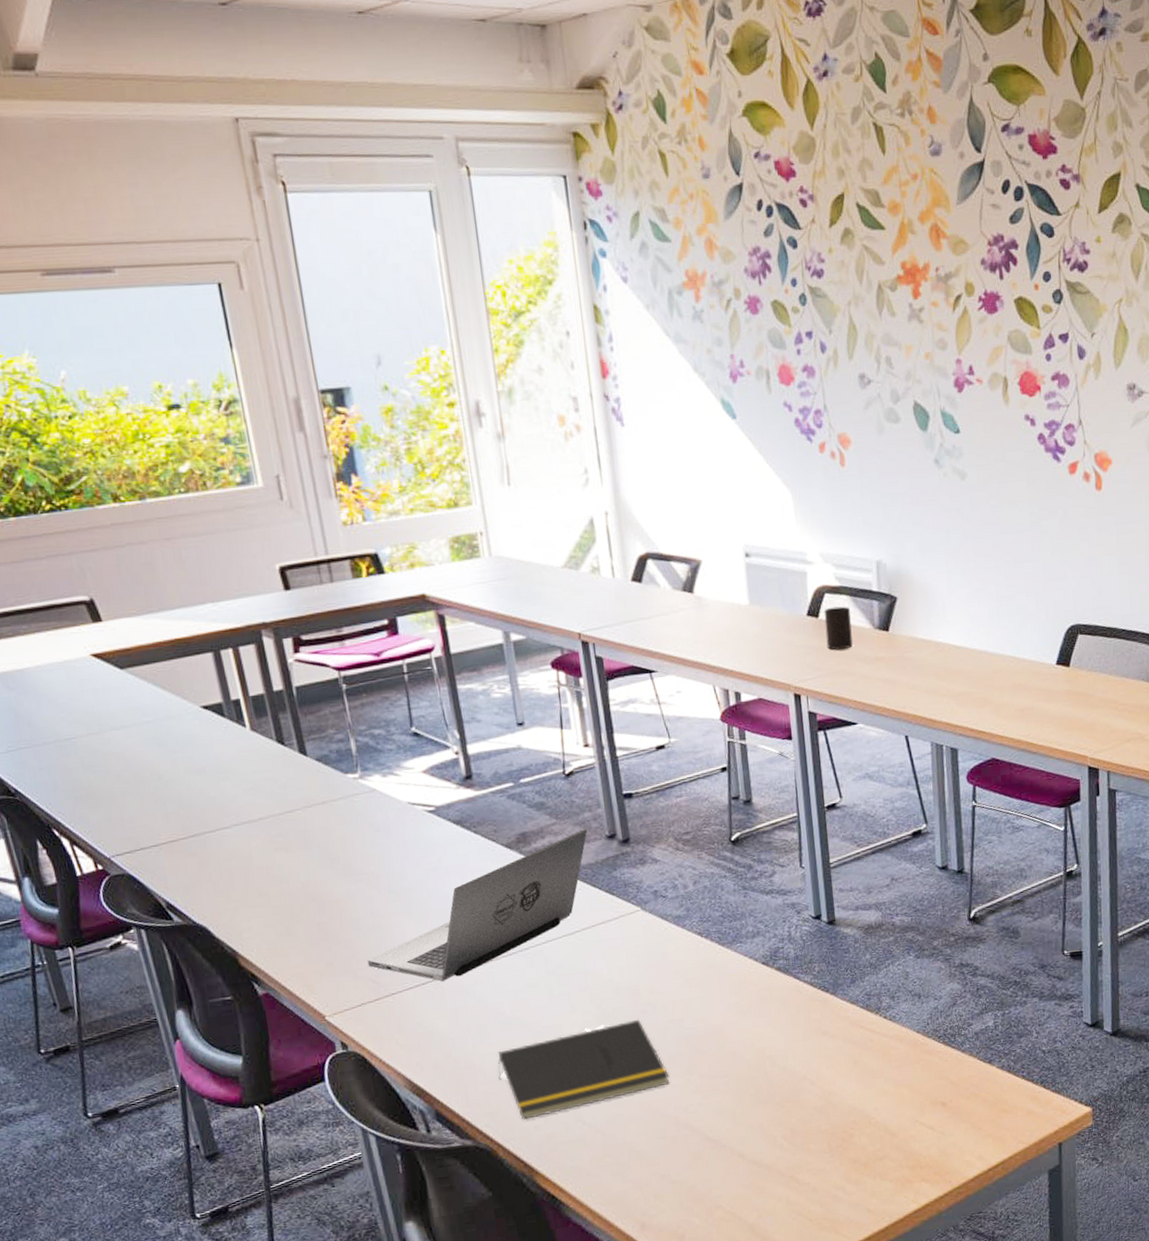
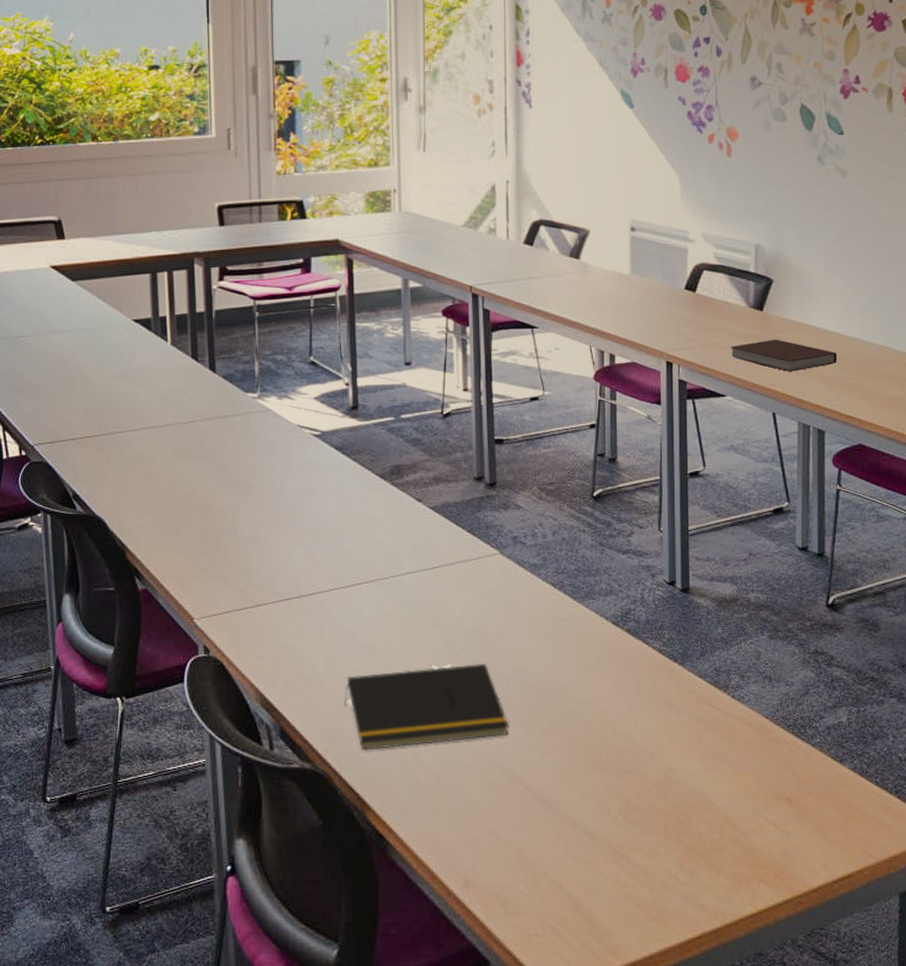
laptop: present [367,829,588,983] -> none [239,468,458,600]
cup: present [823,606,853,650] -> none [701,284,727,324]
notebook: none [858,659,967,692] -> present [730,339,838,371]

